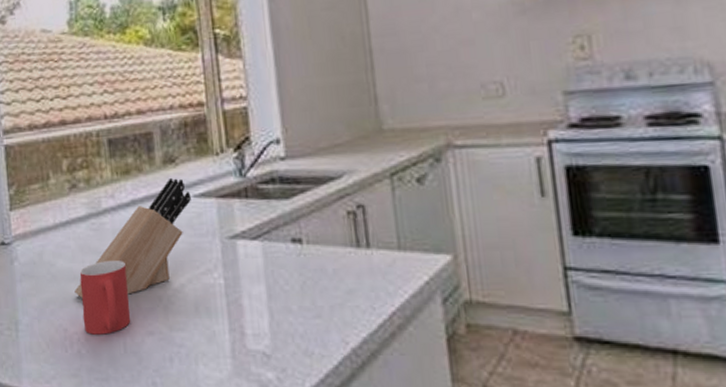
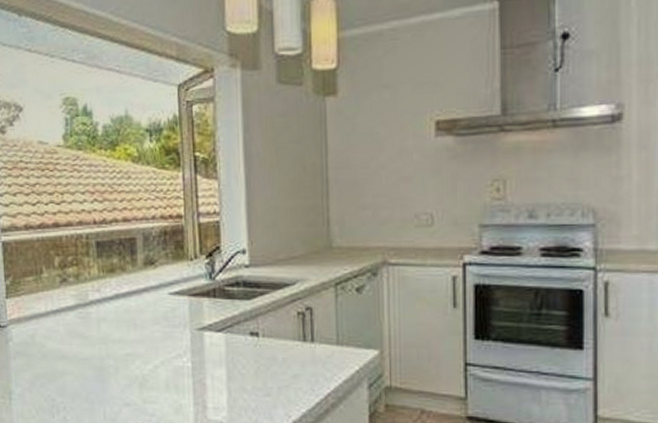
knife block: present [74,177,191,298] -> none [62,277,167,374]
mug: present [79,261,131,335] -> none [67,344,111,405]

